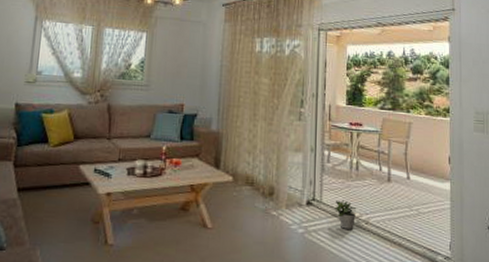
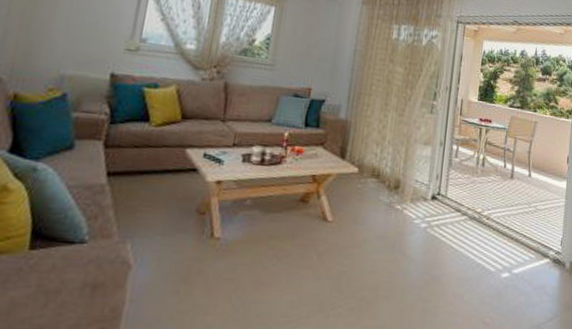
potted plant: present [335,200,357,230] -> none [458,195,480,225]

